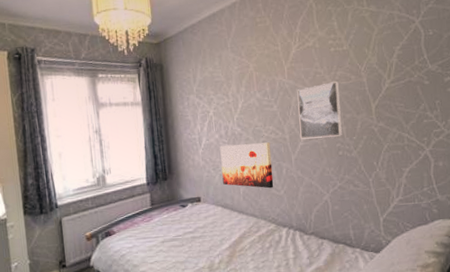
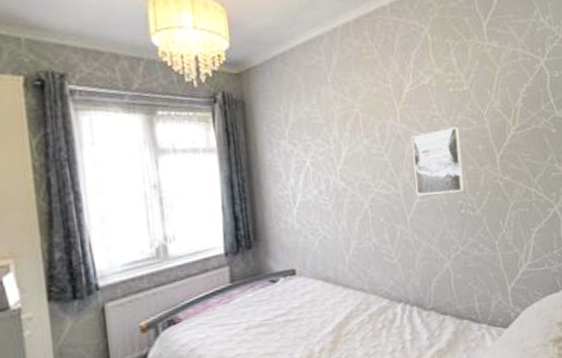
wall art: present [220,142,274,189] -> none [319,199,386,256]

